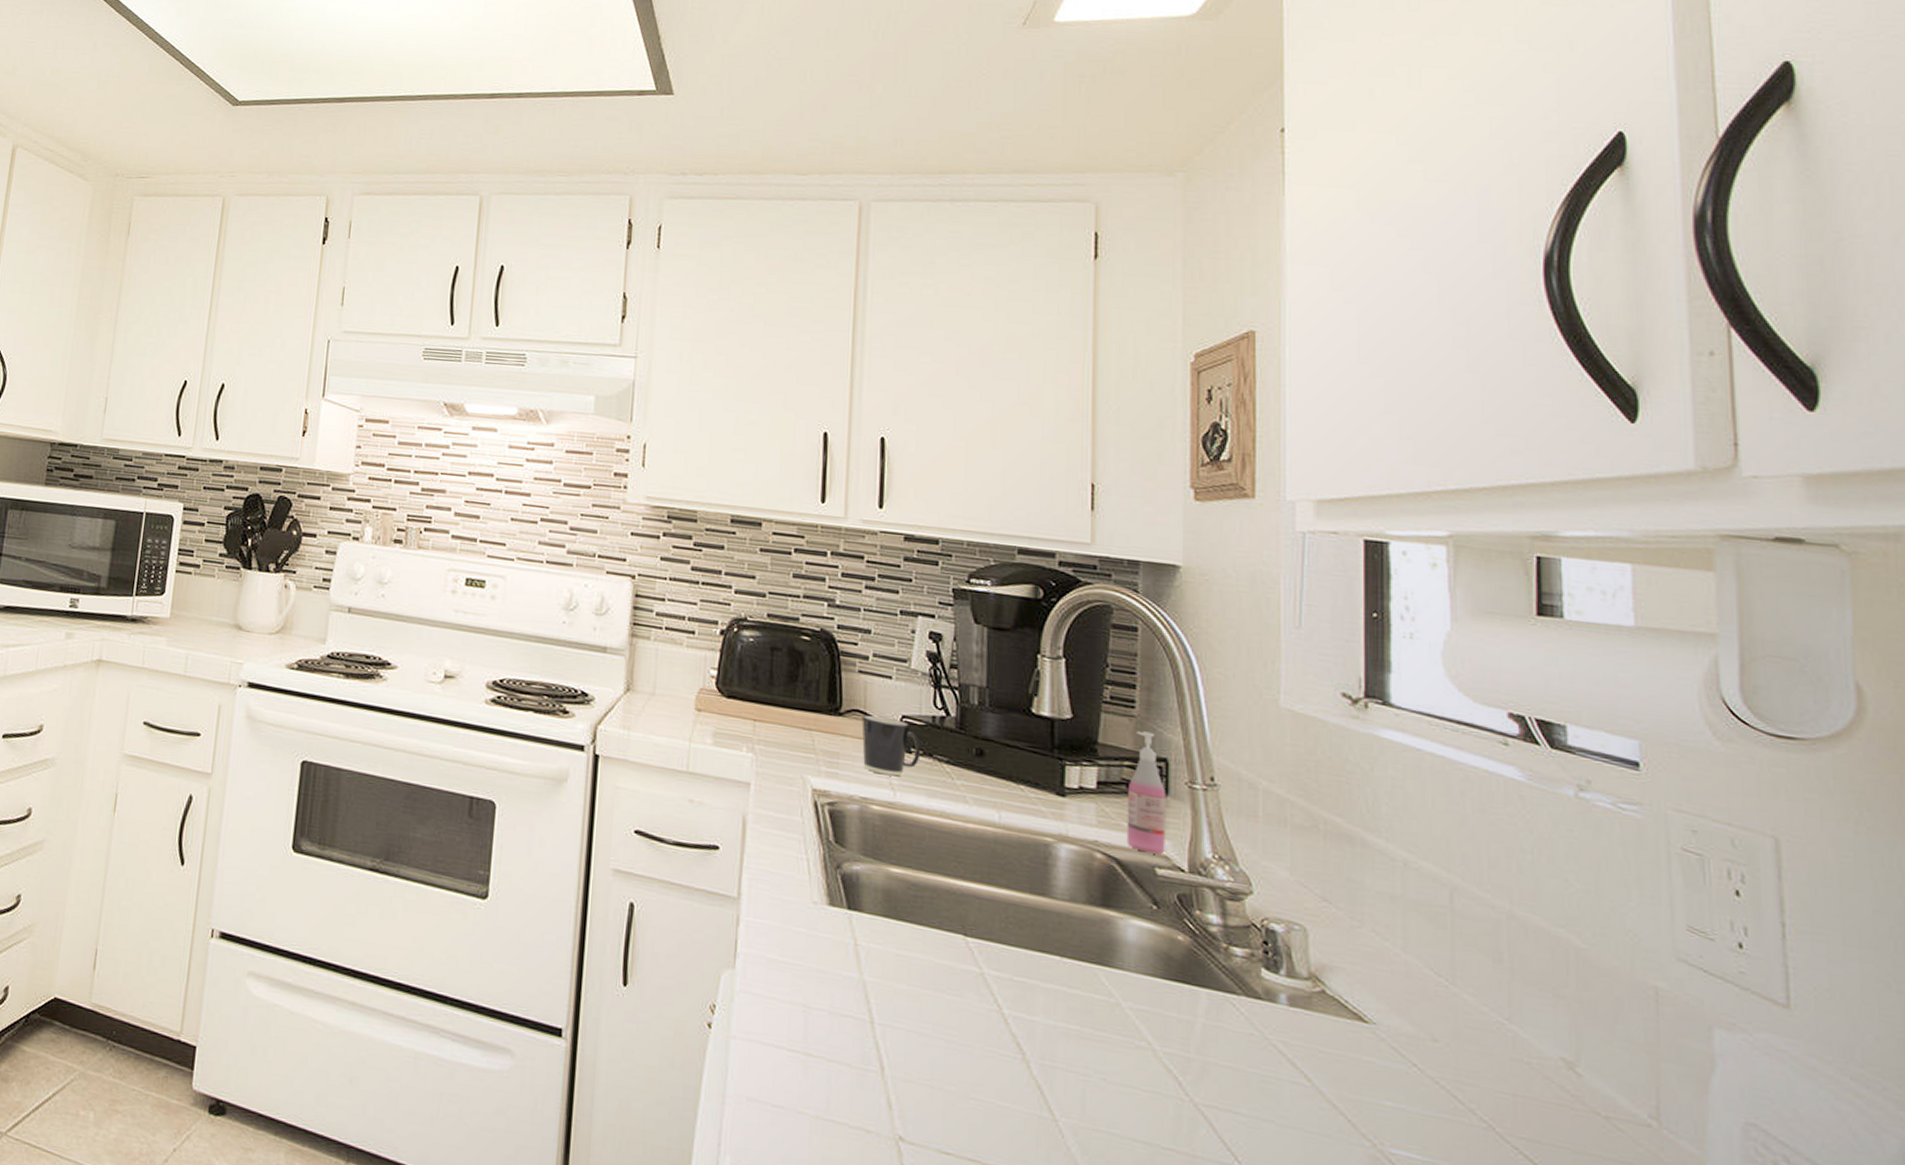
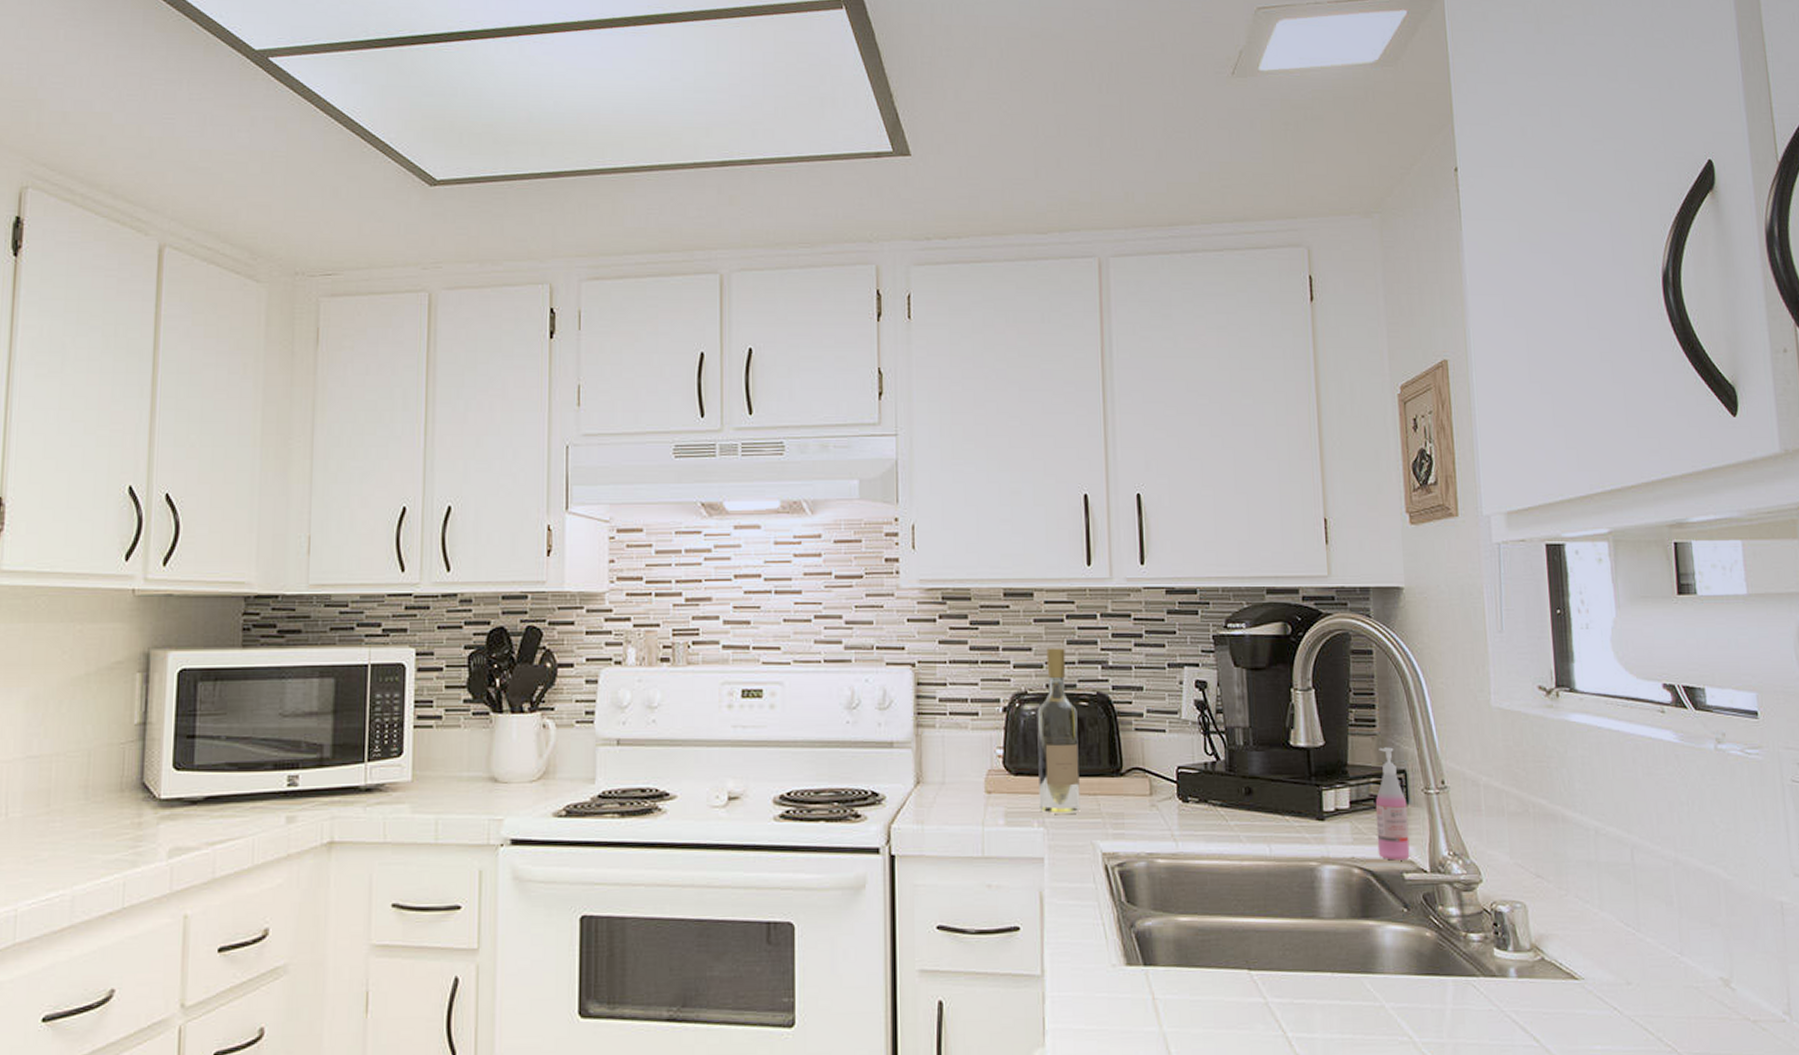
bottle: none [750,578,798,745] -> present [1037,648,1080,815]
mug: present [861,714,921,777] -> none [1141,770,1197,828]

